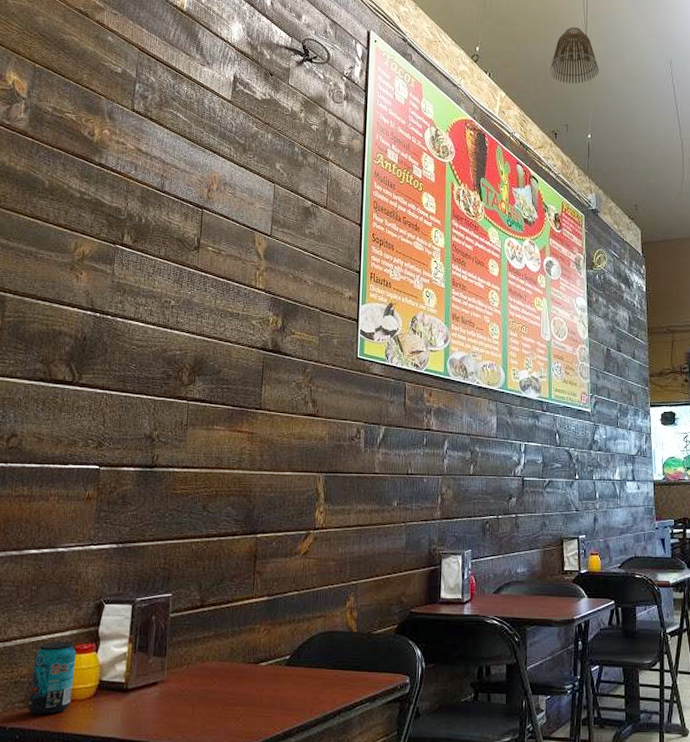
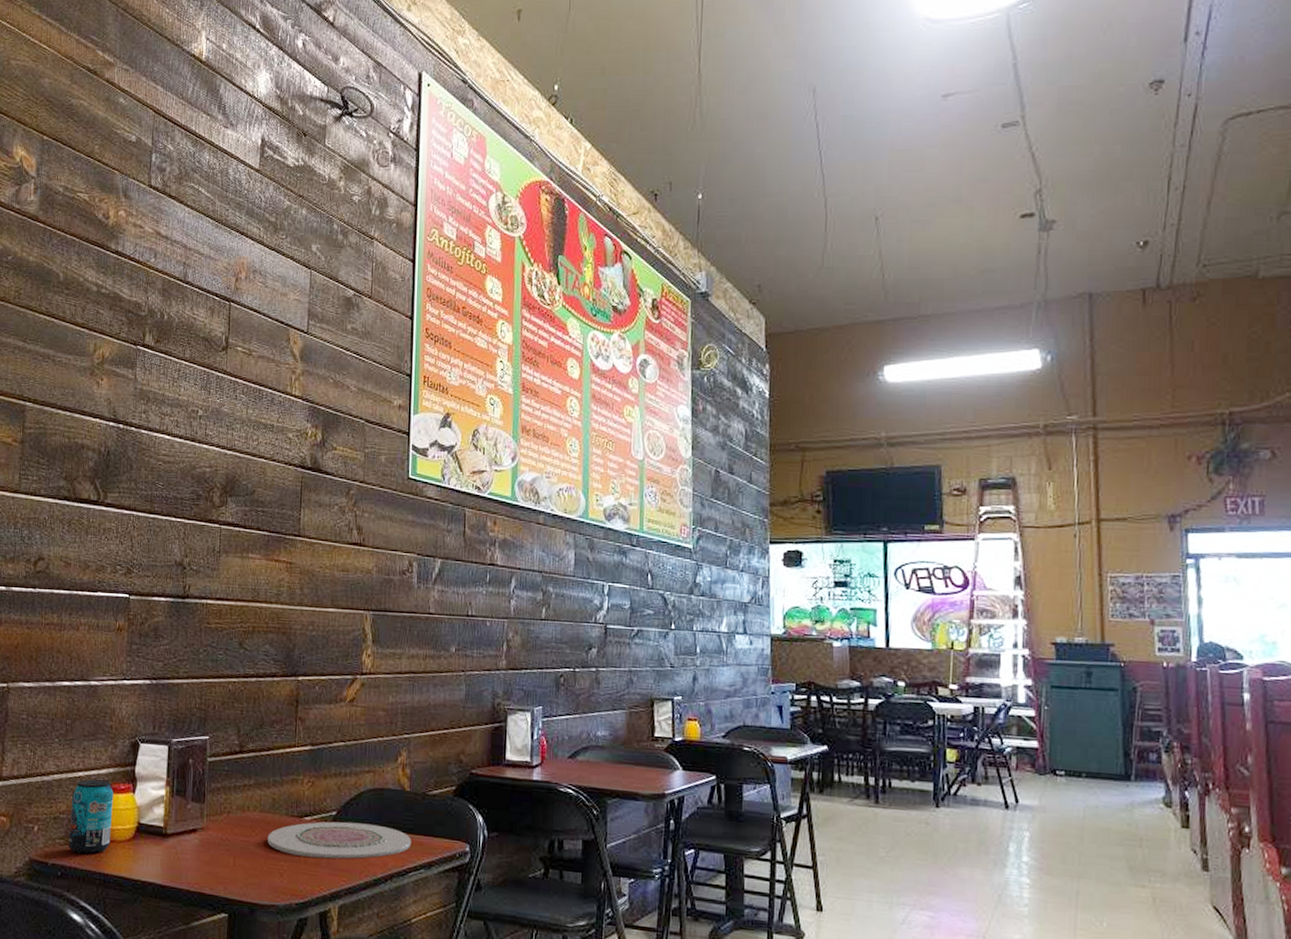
plate: none [225,664,358,700] -> present [267,821,412,859]
lamp shade: present [549,27,599,84] -> none [649,50,716,128]

